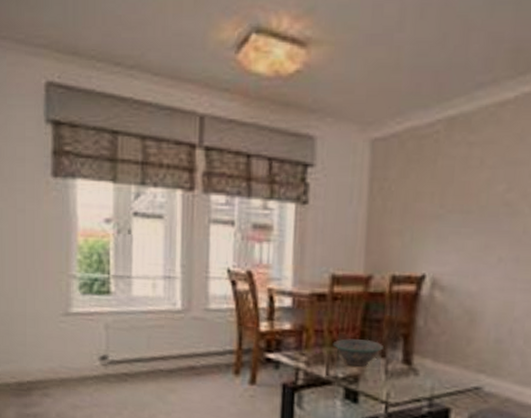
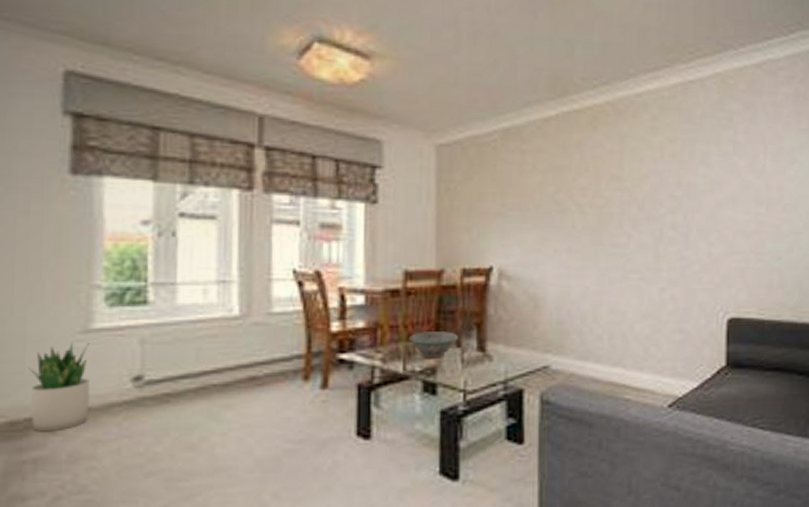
planter: none [29,322,71,394] -> present [29,342,91,432]

